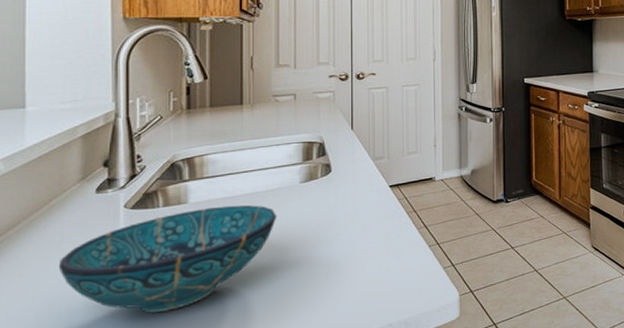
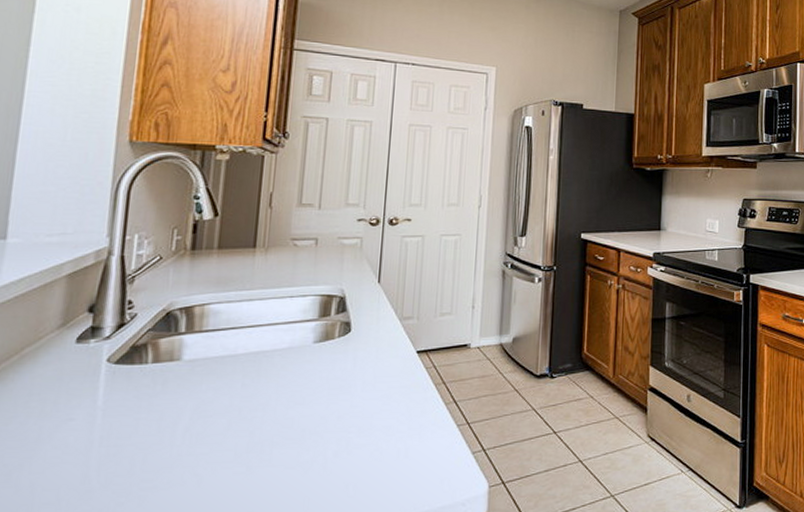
bowl: present [58,205,277,313] -> none [22,365,284,489]

